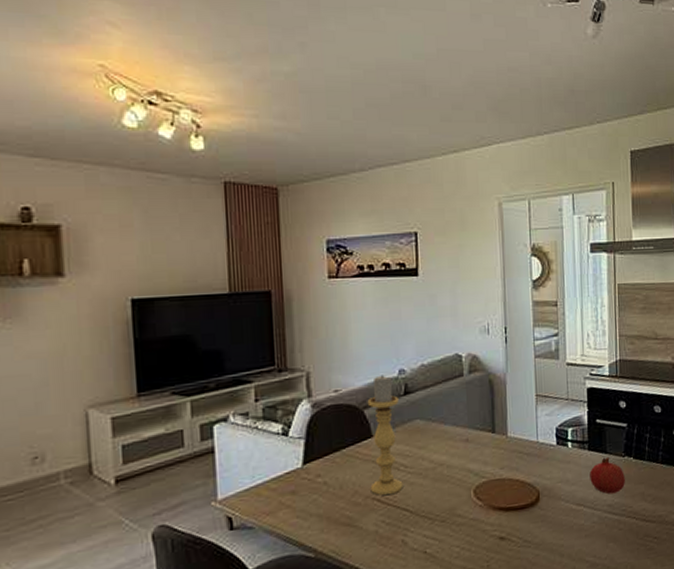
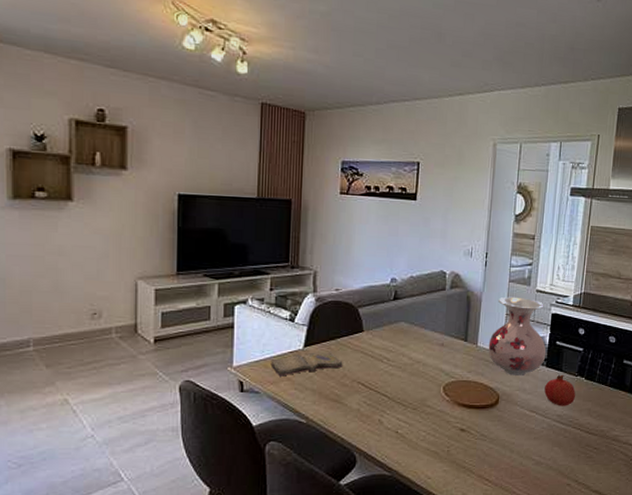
diary: none [264,466,352,505] -> present [270,352,343,376]
candle holder: present [367,375,403,496] -> none [357,281,388,382]
vase: none [520,373,587,466] -> present [488,296,547,375]

